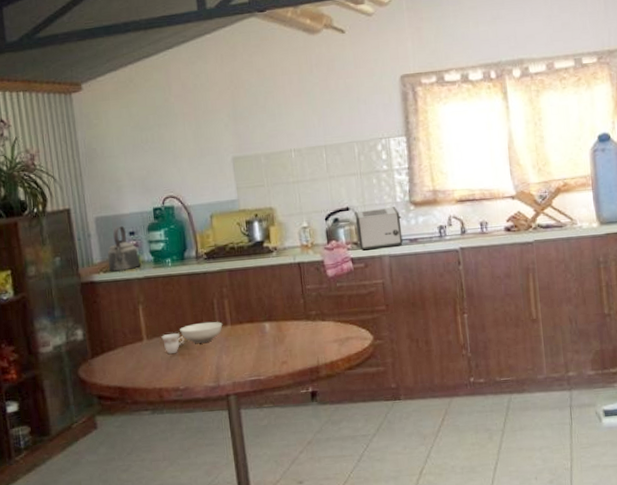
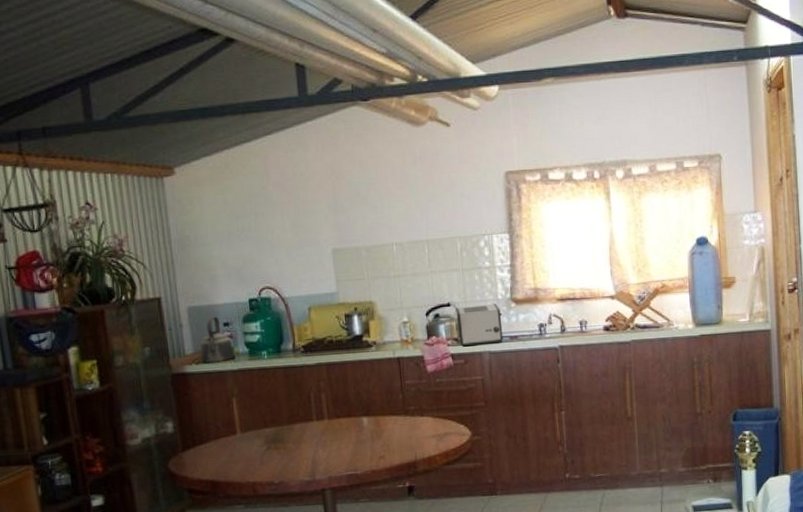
teacup: present [161,332,184,354] -> none [256,426,280,447]
bowl: present [179,321,223,343] -> none [274,415,320,437]

